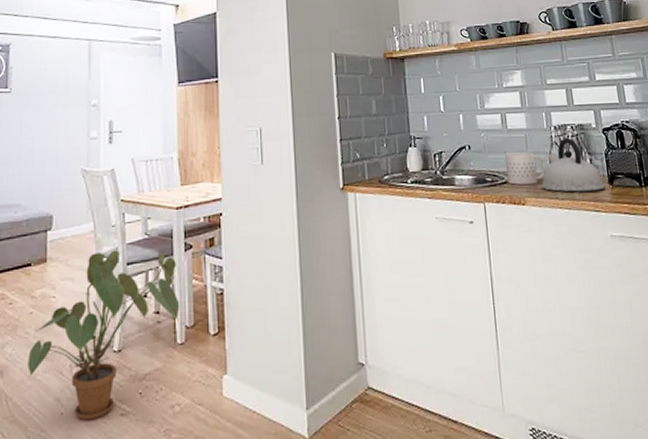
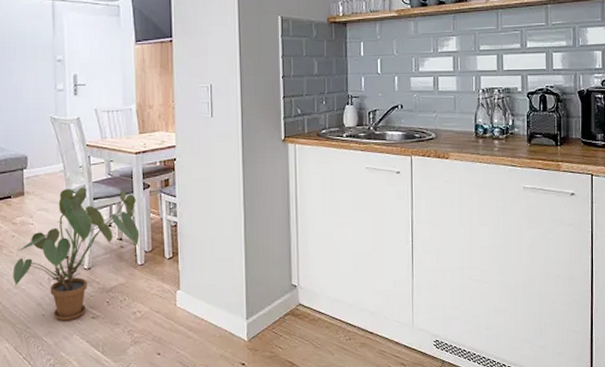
mug: present [504,152,545,185] -> none [433,112,470,141]
kettle: present [541,137,606,192] -> none [465,100,524,149]

